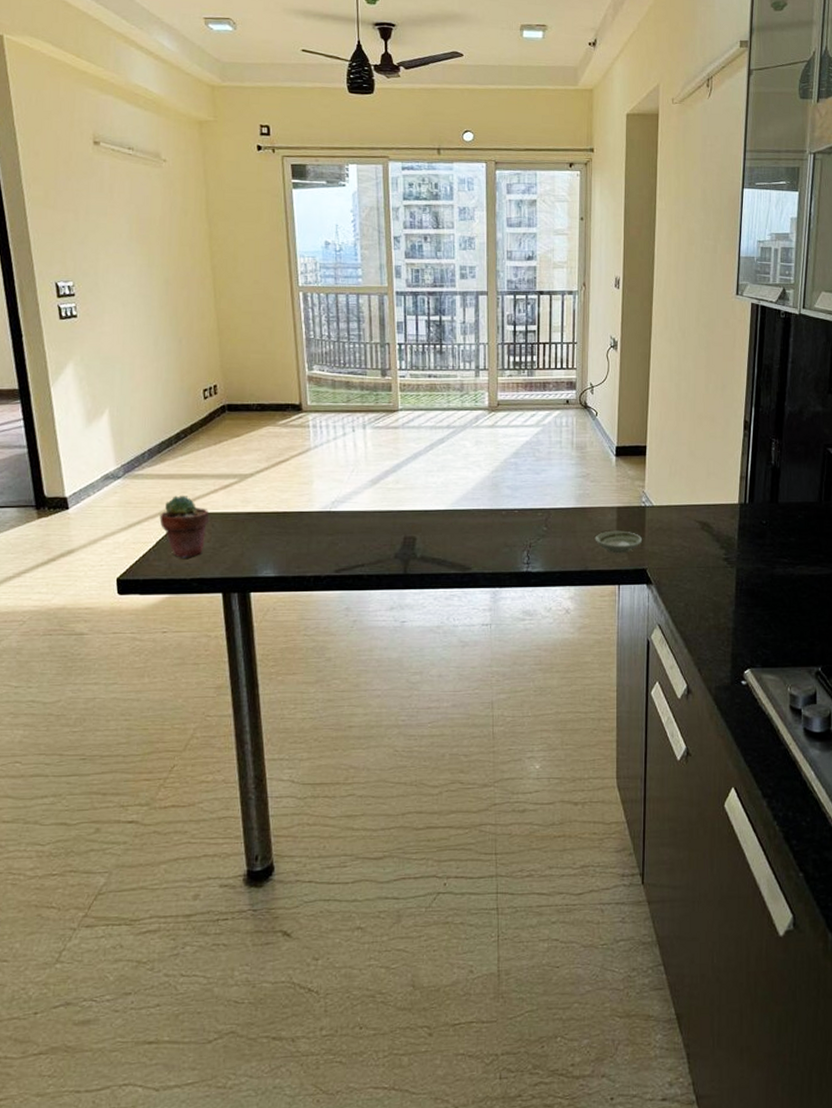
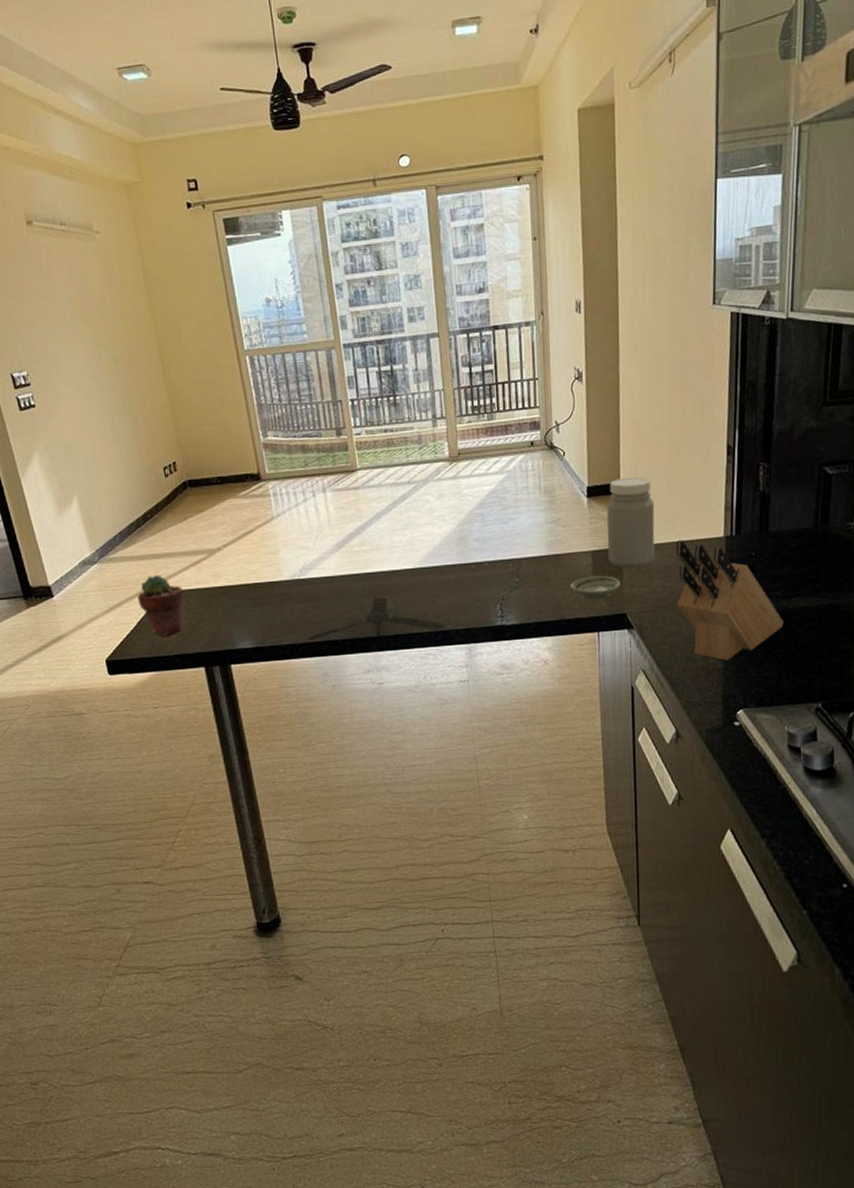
jar: none [632,441,677,527] -> present [607,476,655,569]
knife block: none [693,503,789,621] -> present [675,540,784,661]

